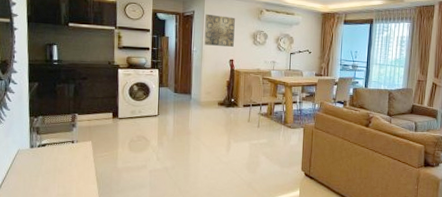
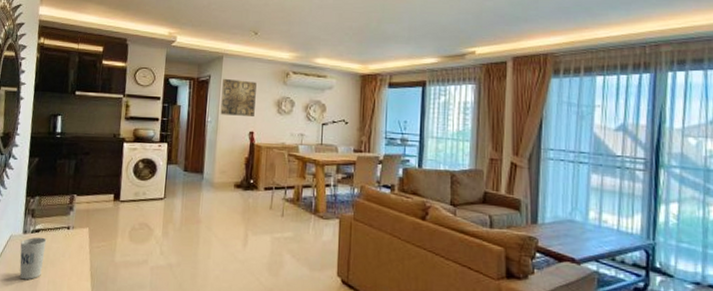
cup: none [28,150,53,186] -> present [19,237,47,280]

